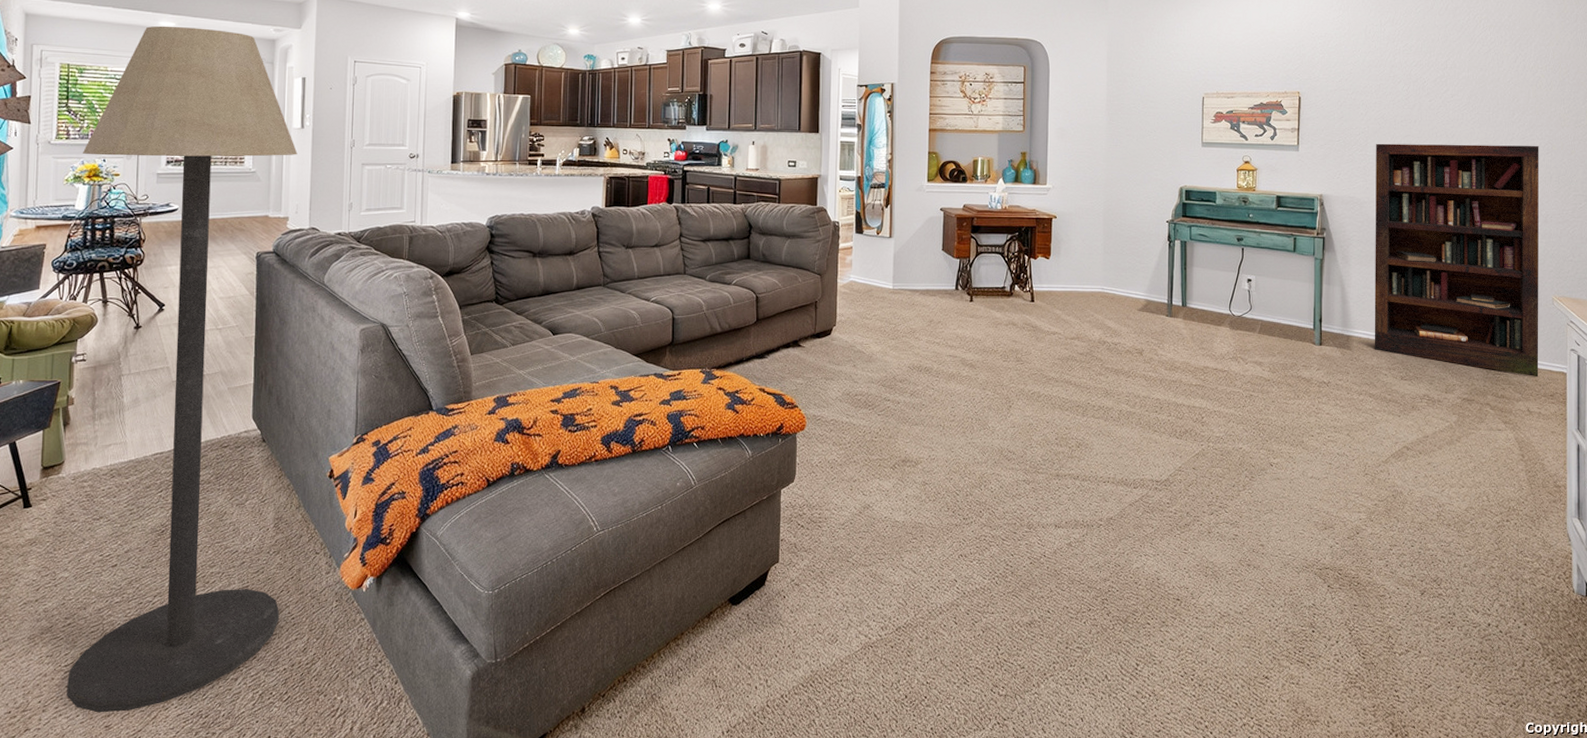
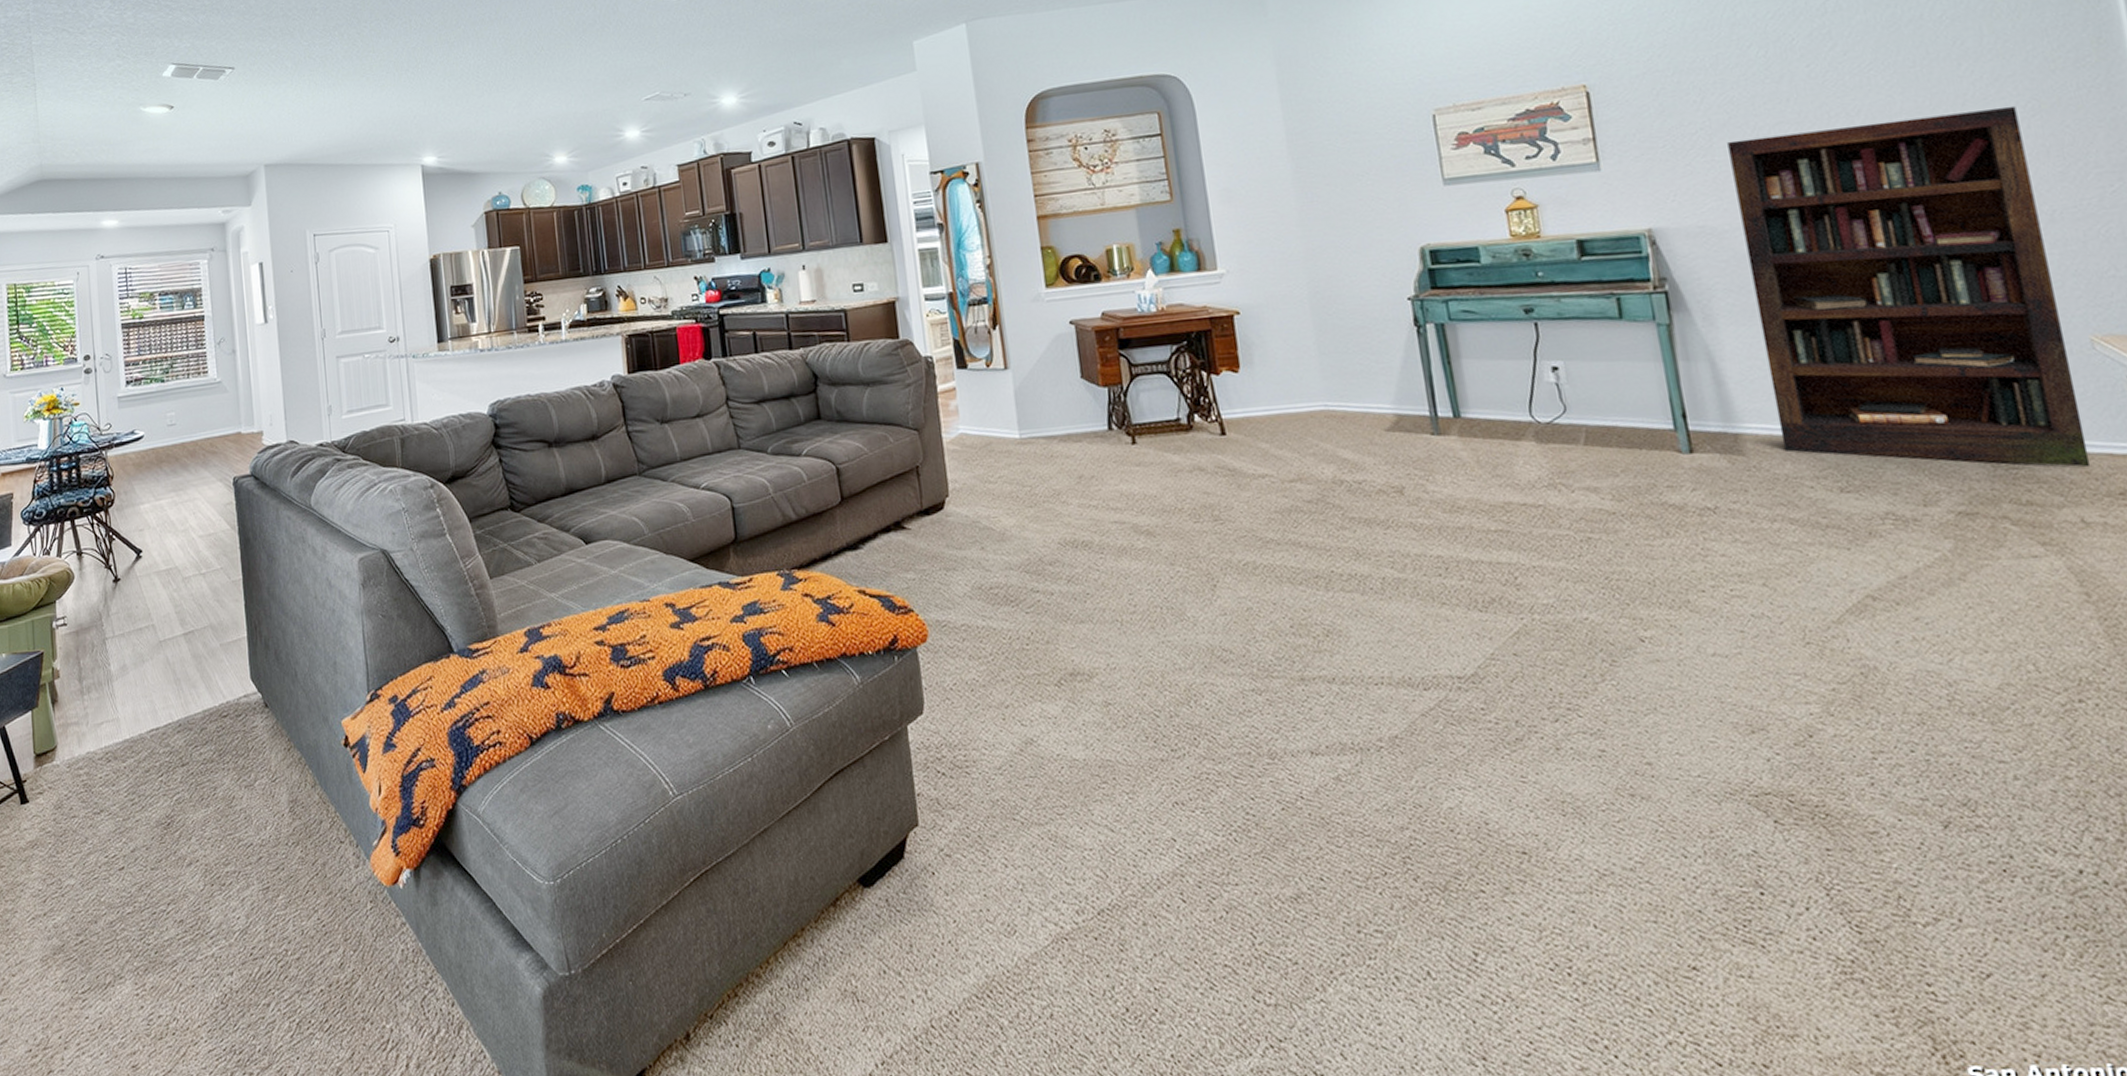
floor lamp: present [67,25,298,713] -> none [38,220,308,1050]

